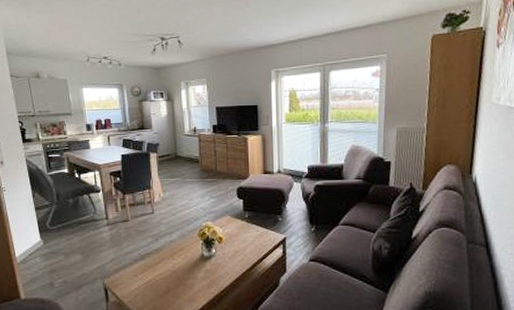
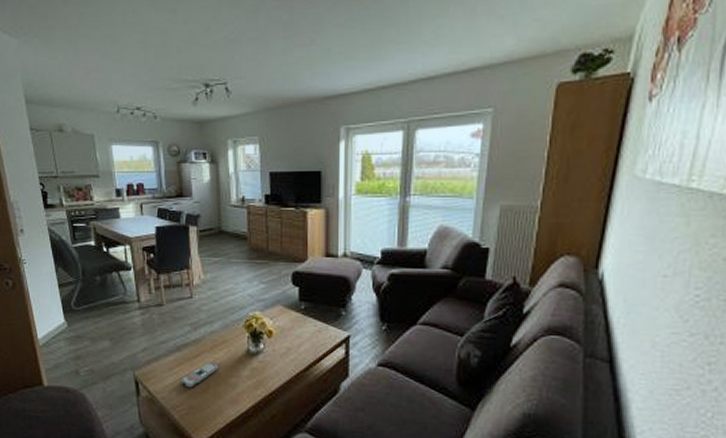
remote control: none [145,267,177,291] -> present [181,362,219,388]

